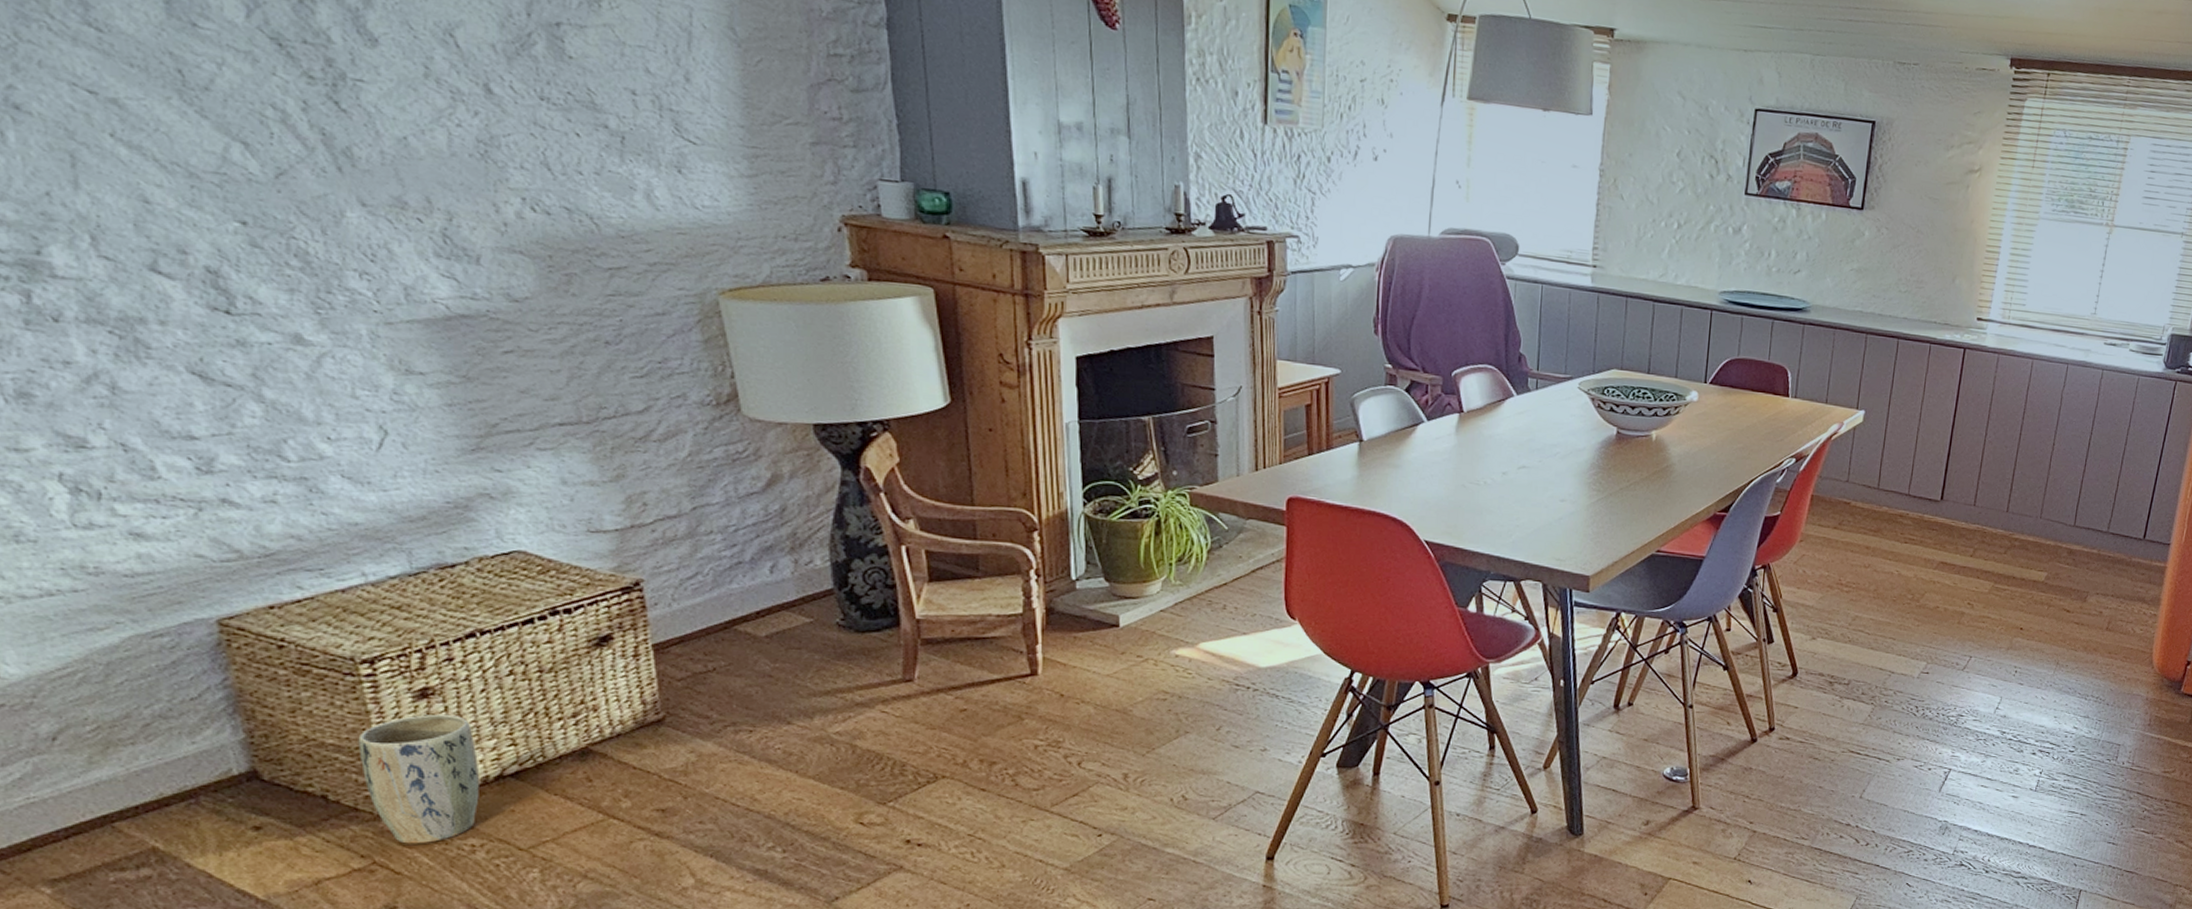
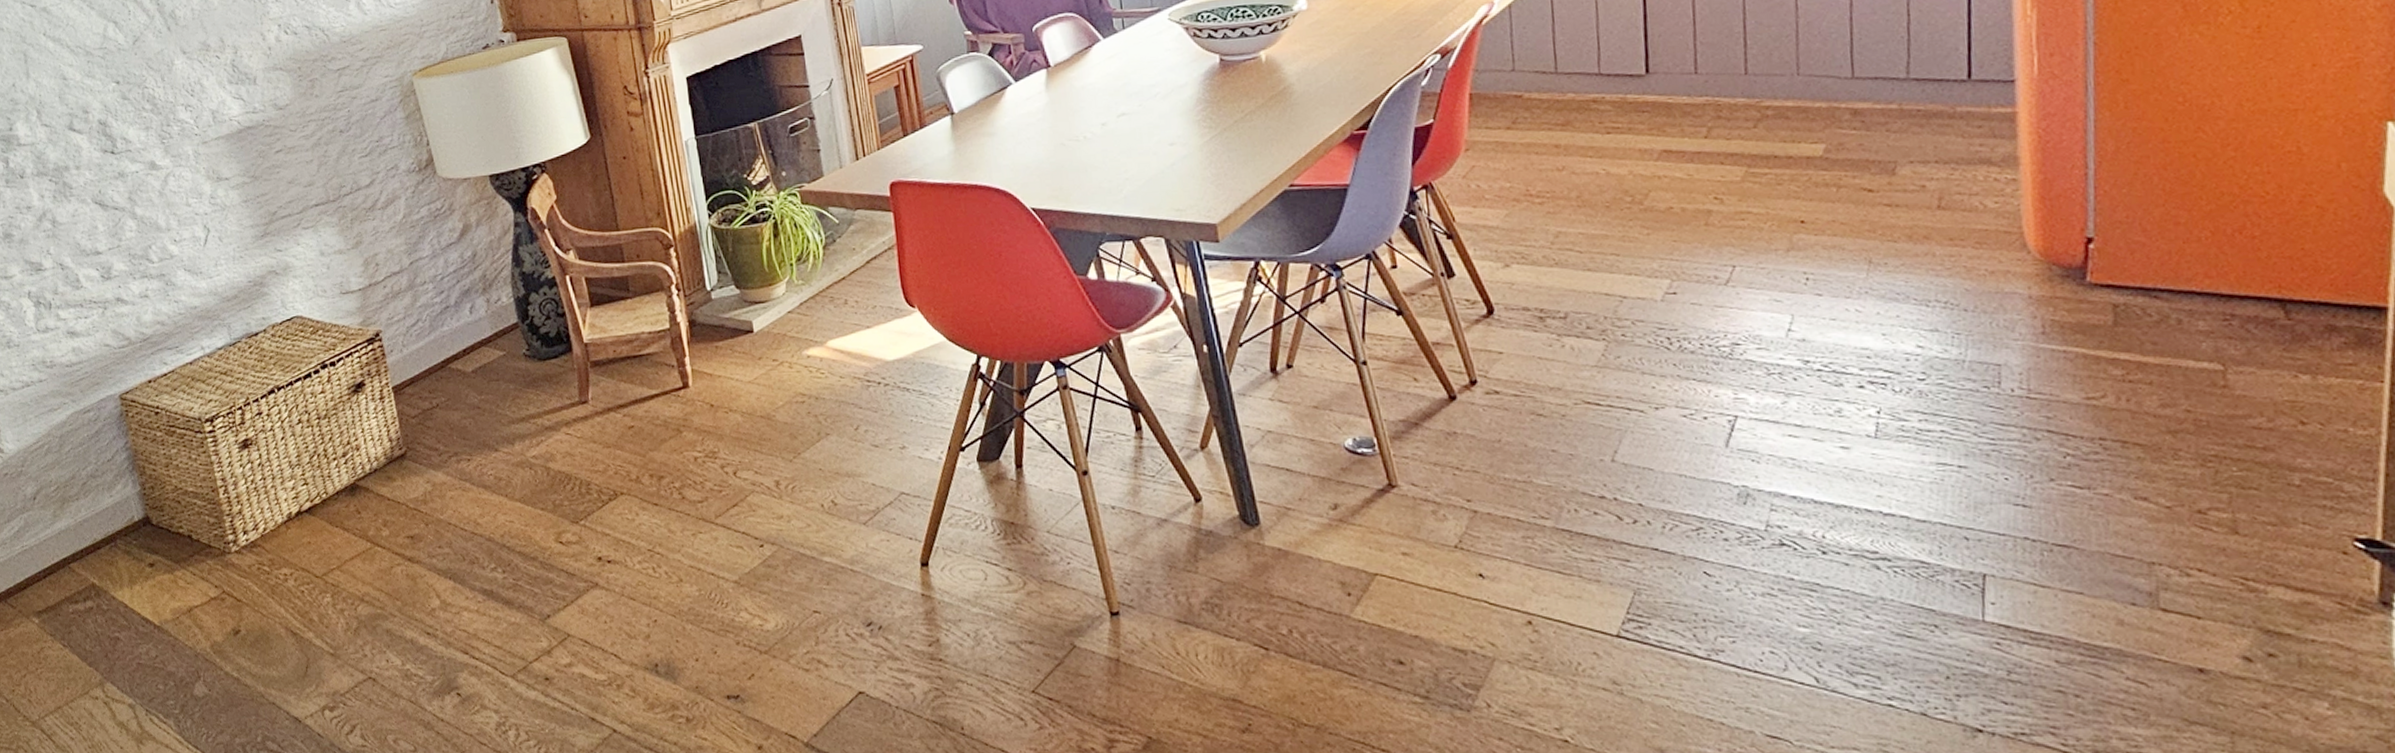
plant pot: present [358,714,481,844] -> none [207,460,287,575]

